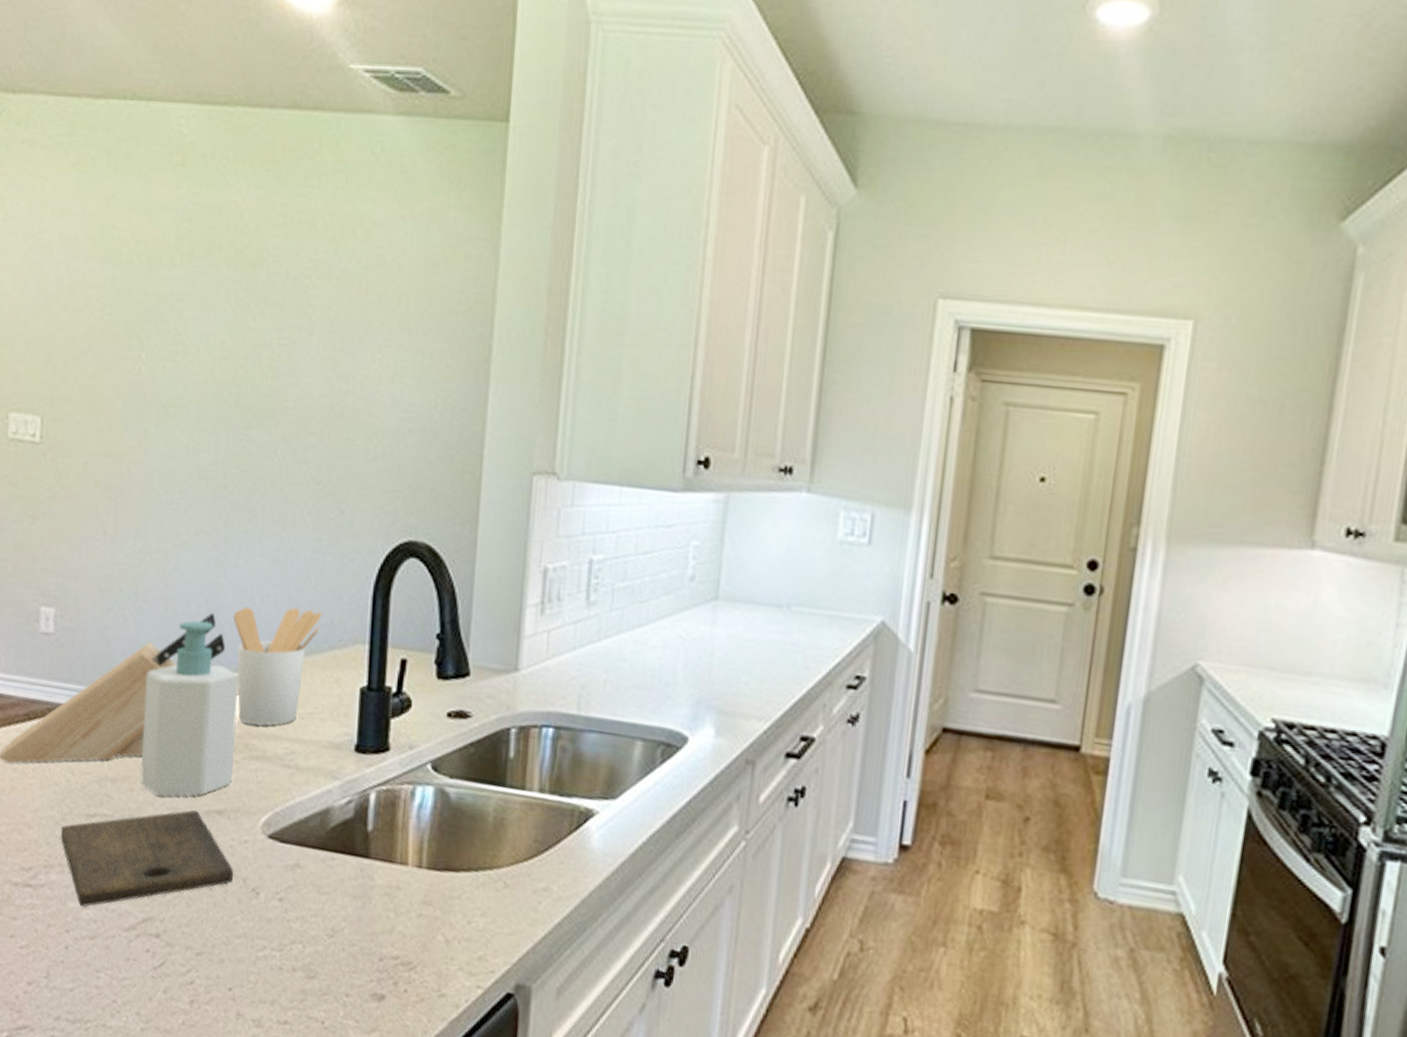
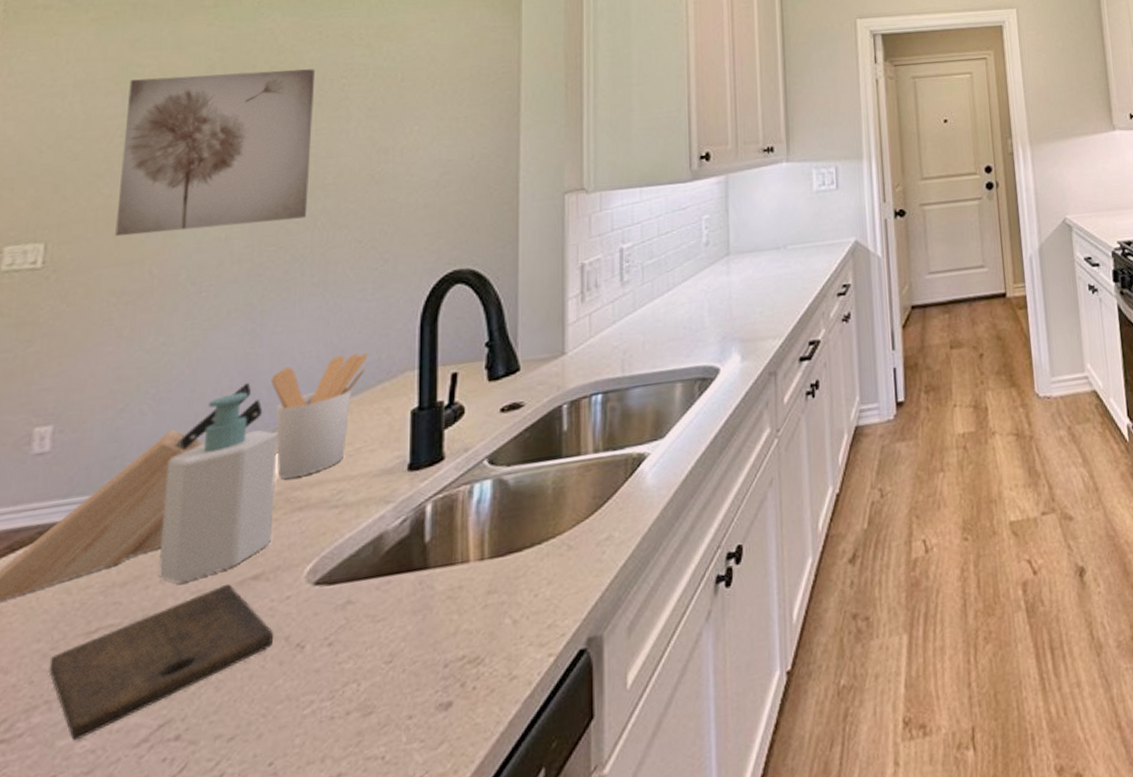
wall art: none [98,244,278,442] -> present [115,69,315,237]

